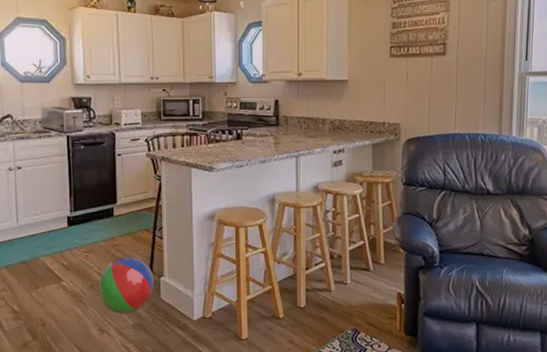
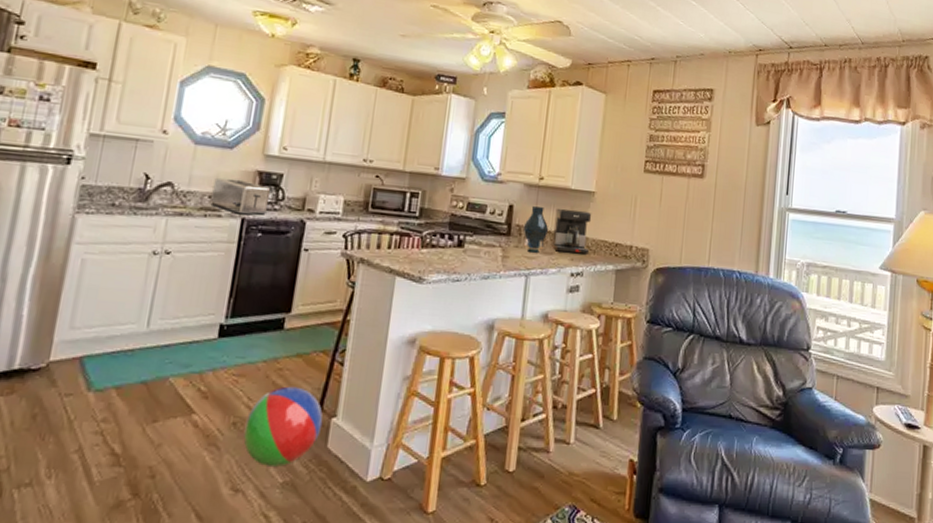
vase: none [289,99,310,137] -> present [523,206,548,253]
coffee maker: none [315,97,347,134] -> present [551,208,591,255]

